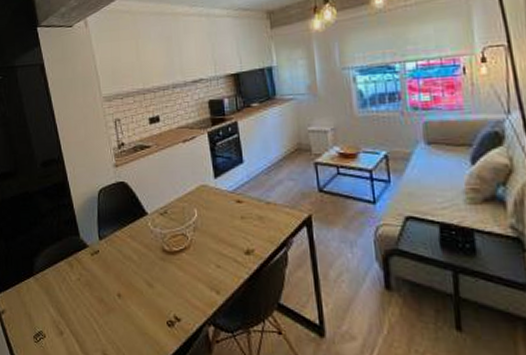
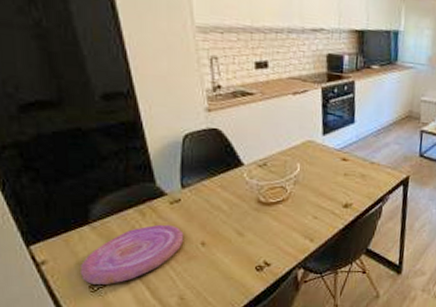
plate: none [27,275,104,335] -> present [79,224,184,284]

